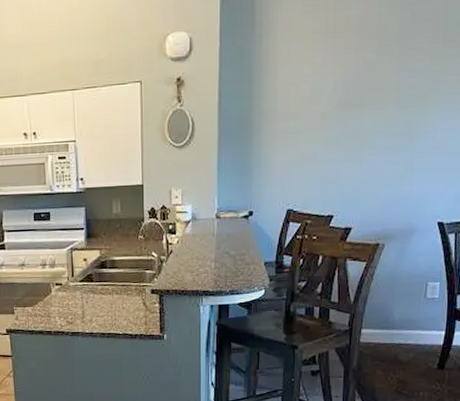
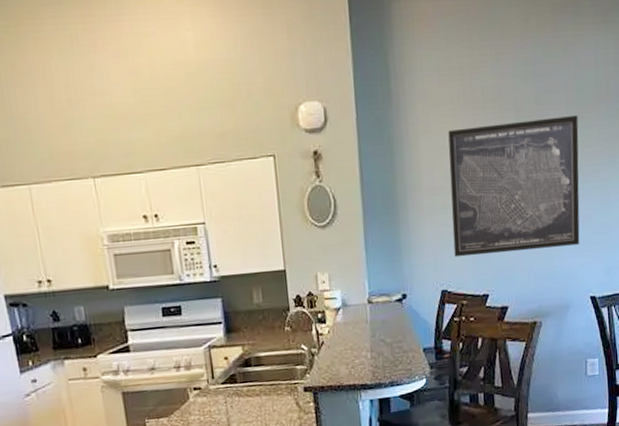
wall art: none [303,43,443,180] -> present [448,114,580,258]

